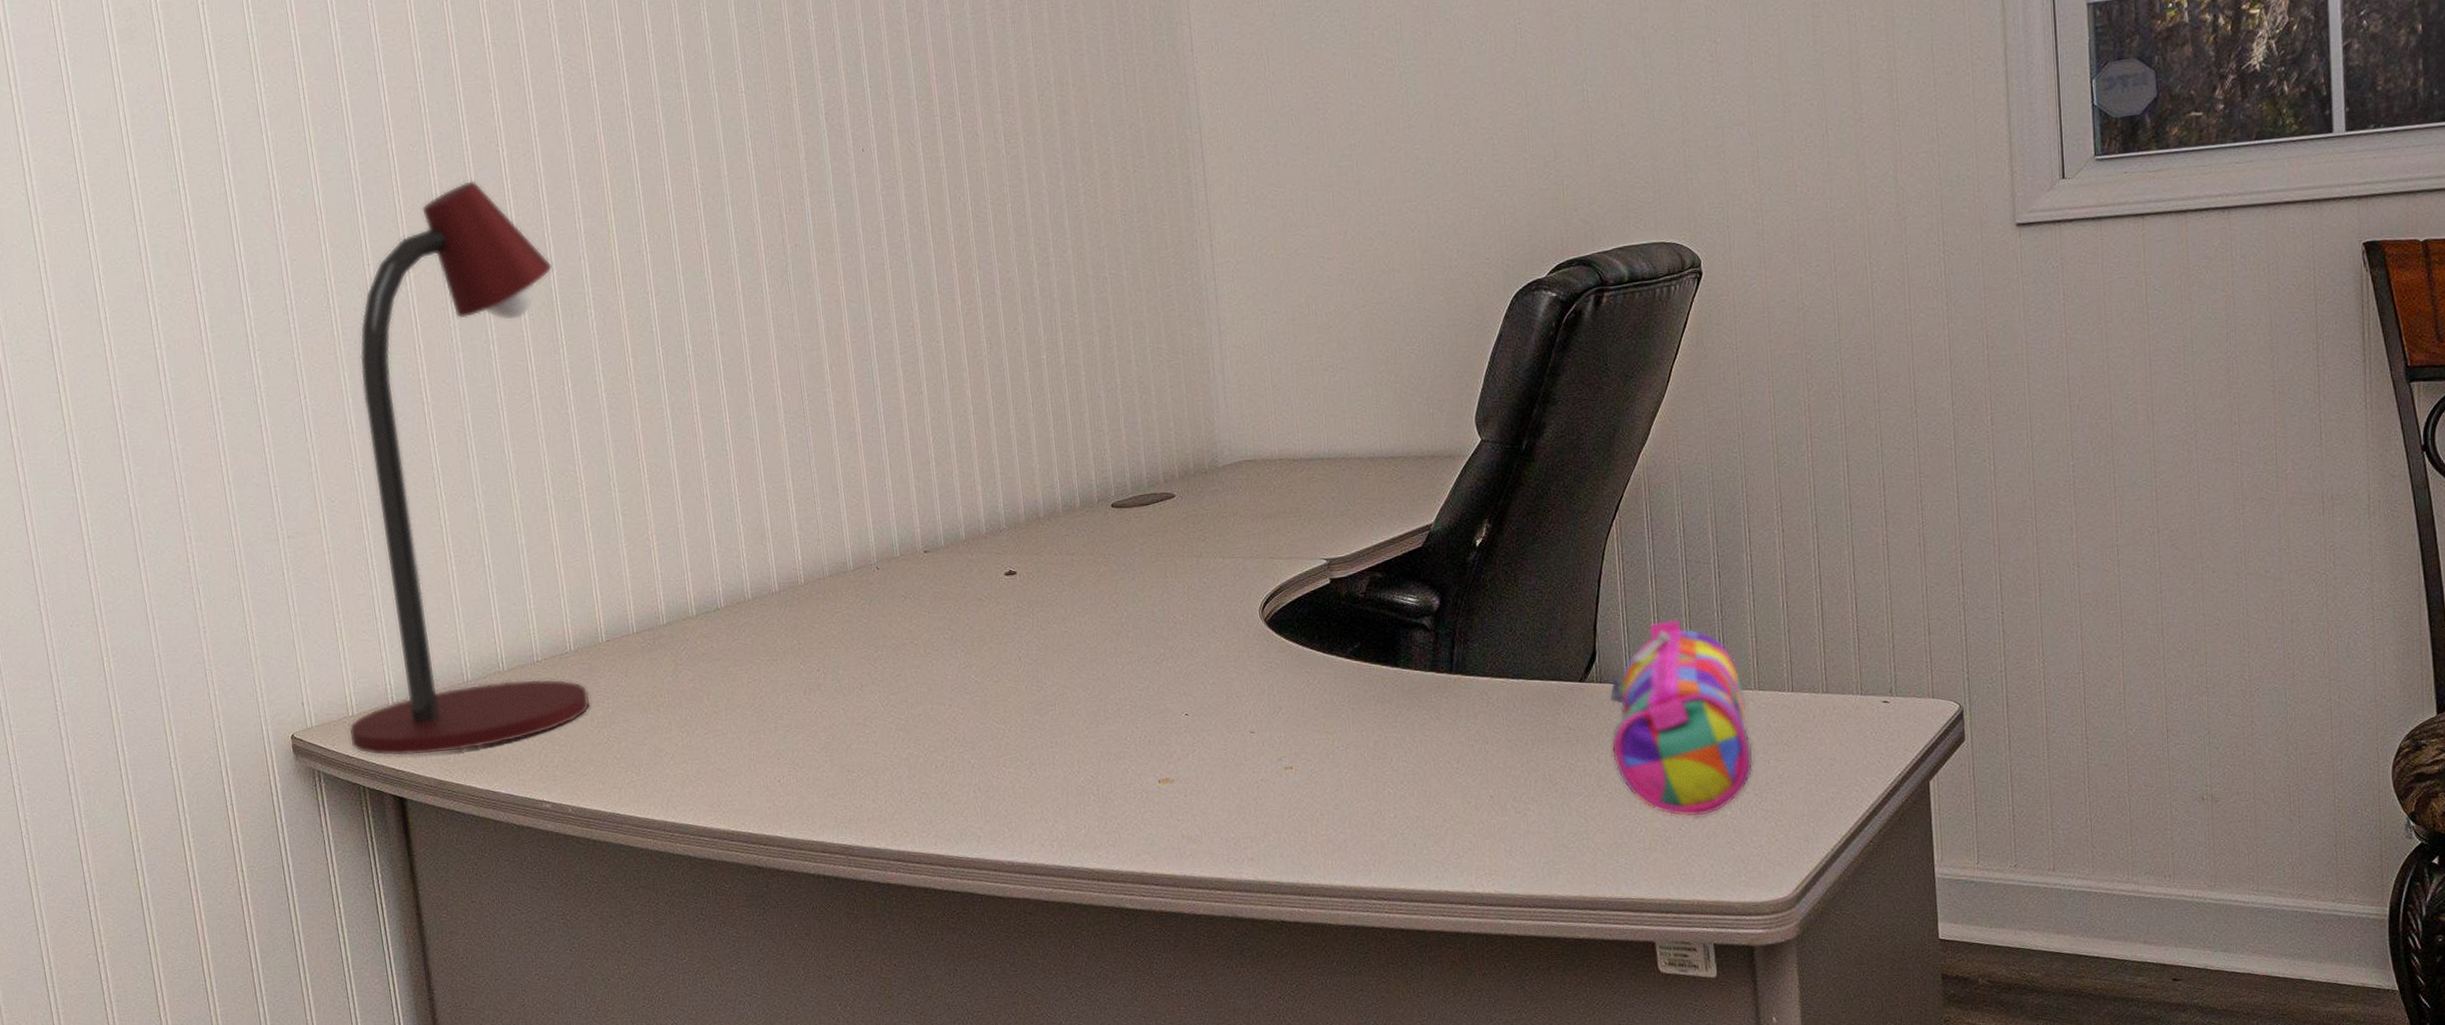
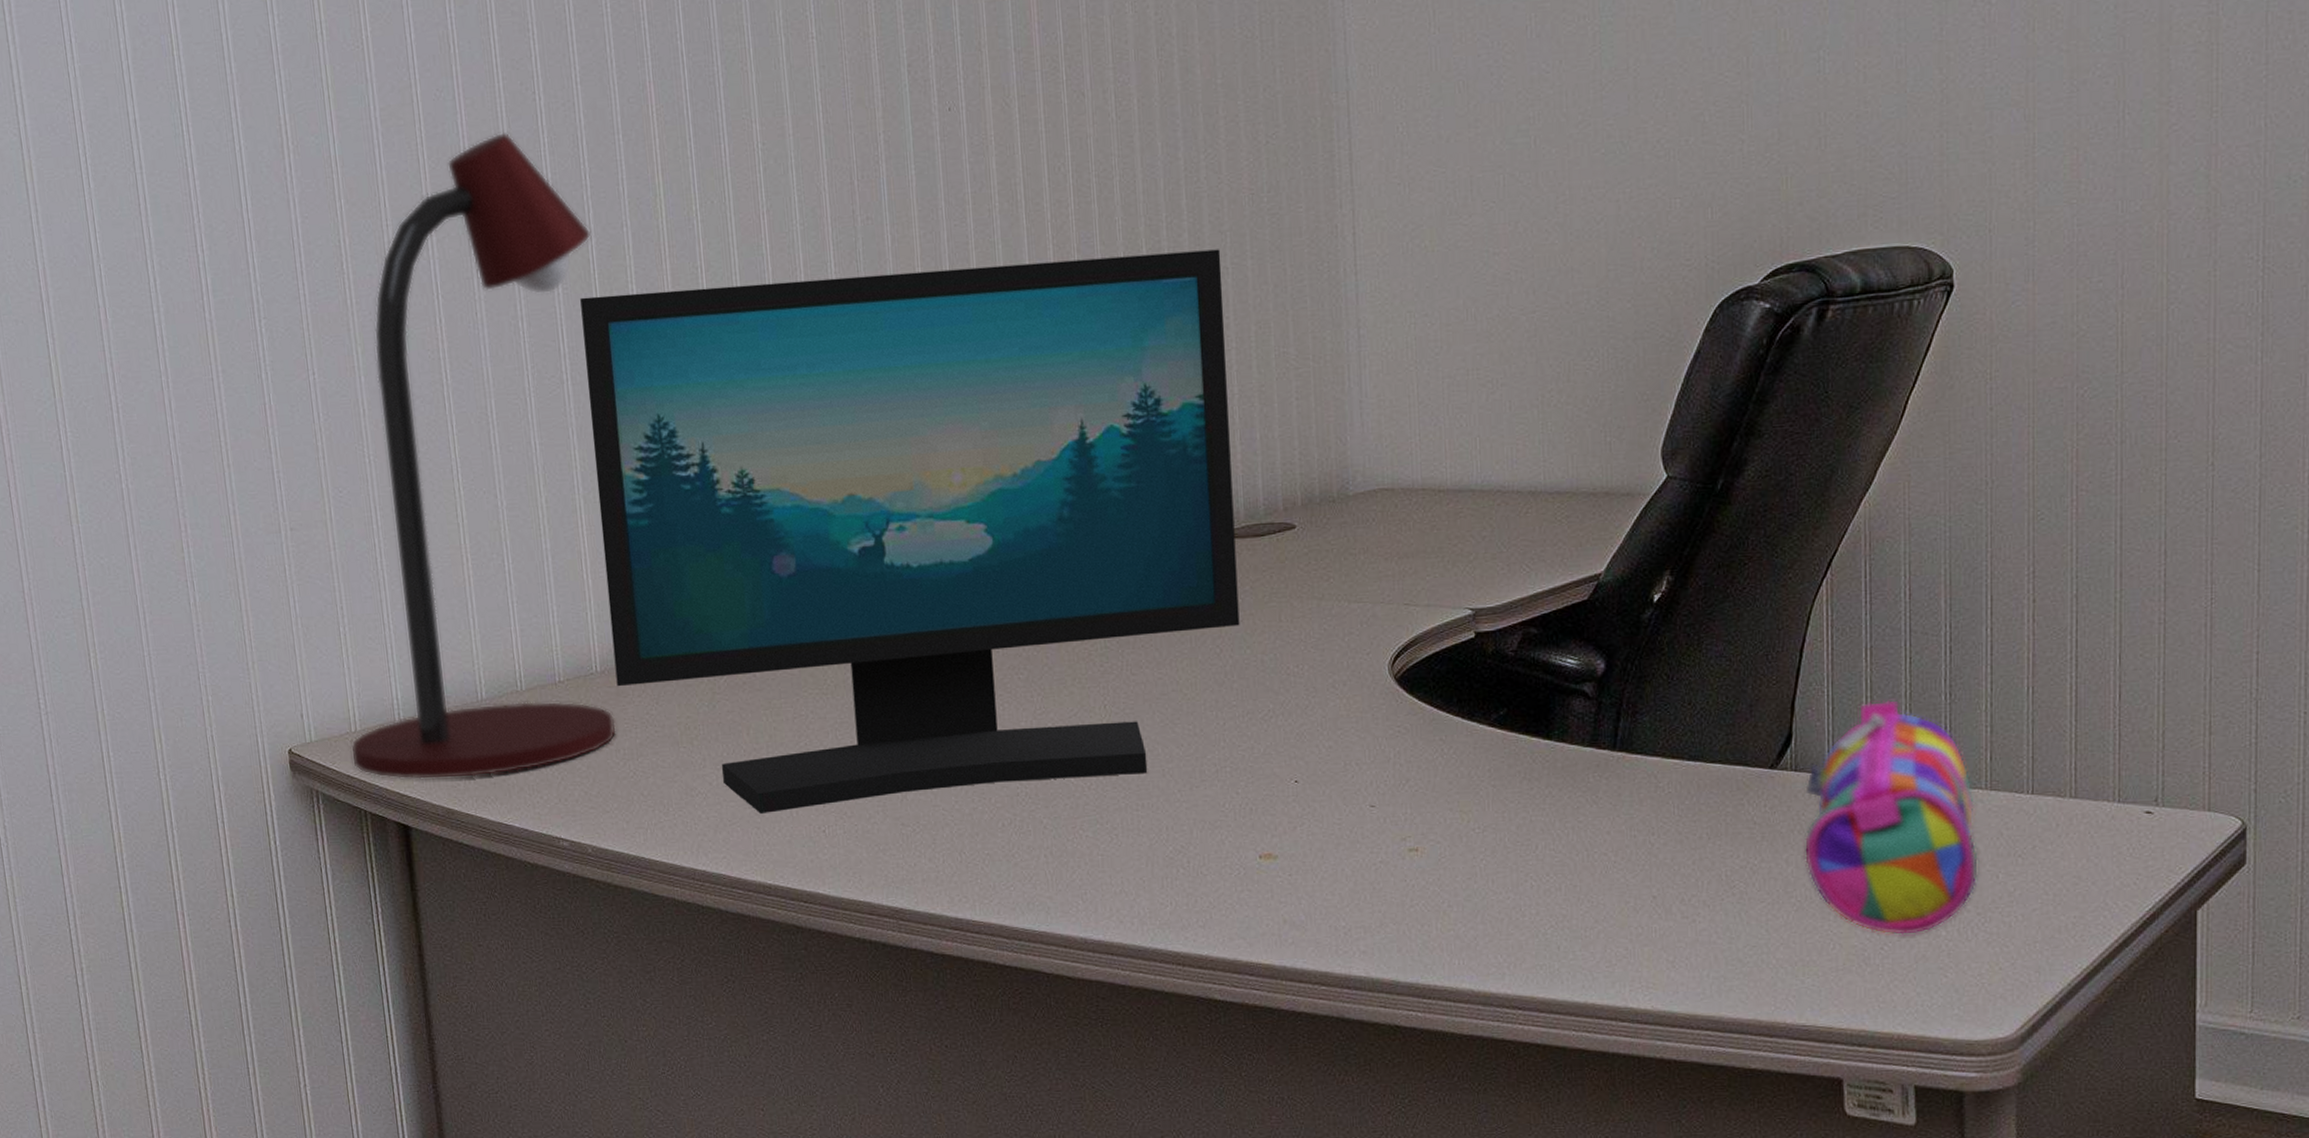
computer monitor: none [545,262,1132,769] -> present [580,249,1240,813]

